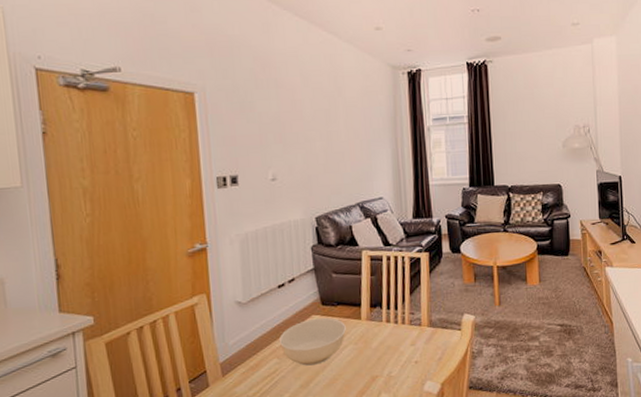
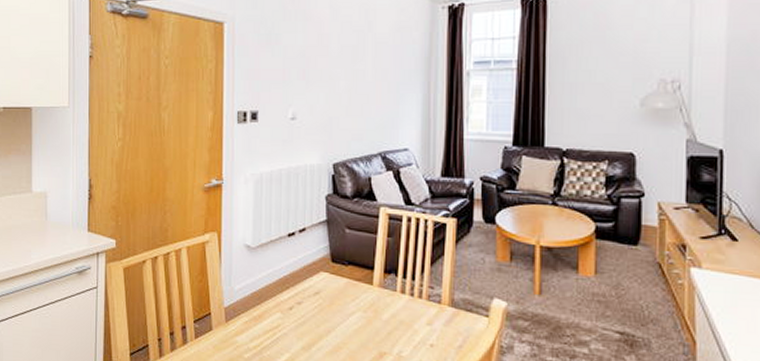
bowl: present [278,317,346,366] -> none [284,275,355,327]

